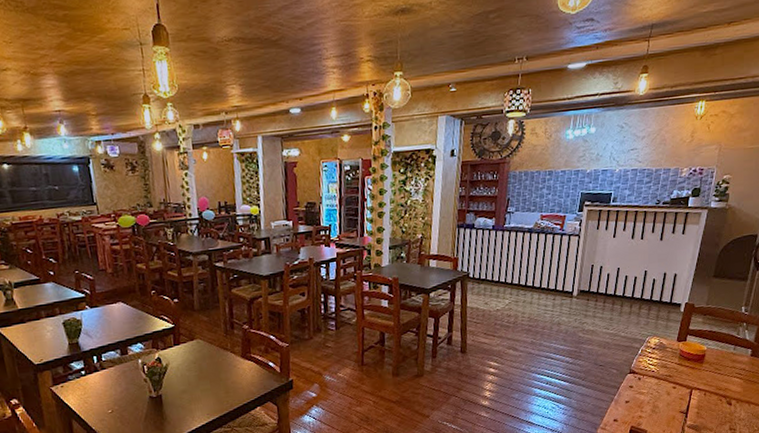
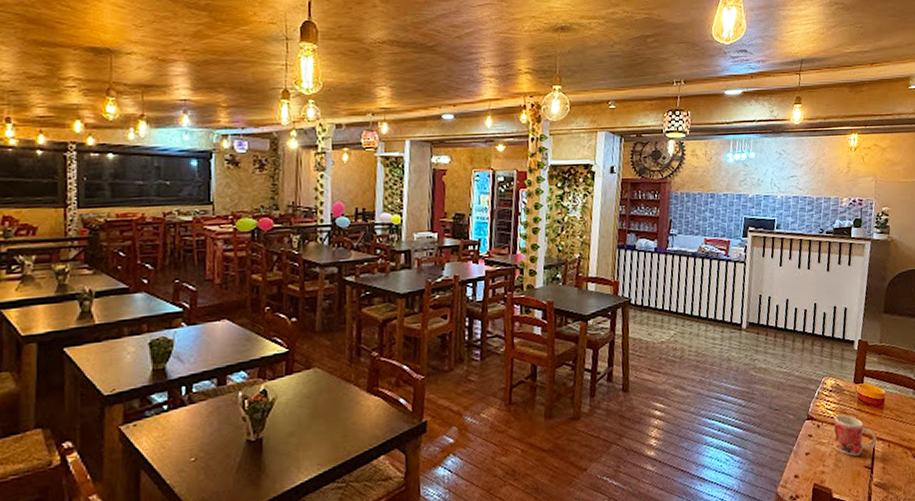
mug: none [651,368,694,403] -> present [832,414,877,456]

